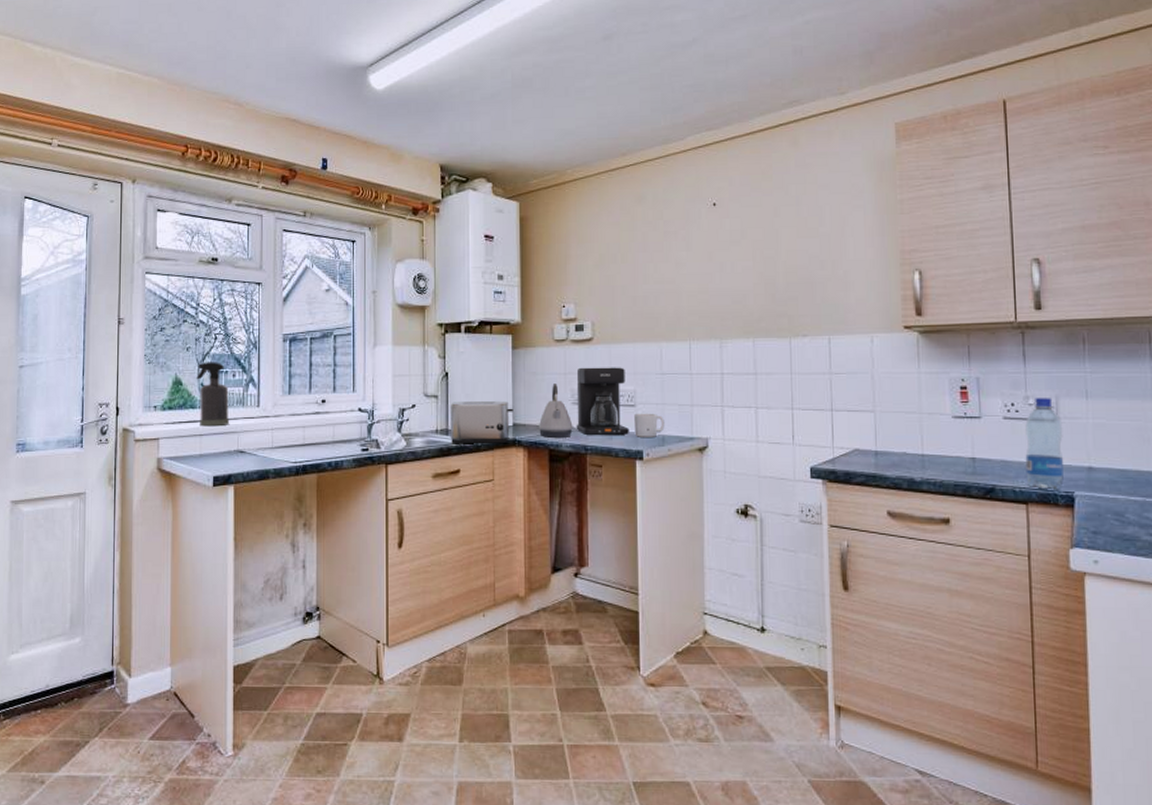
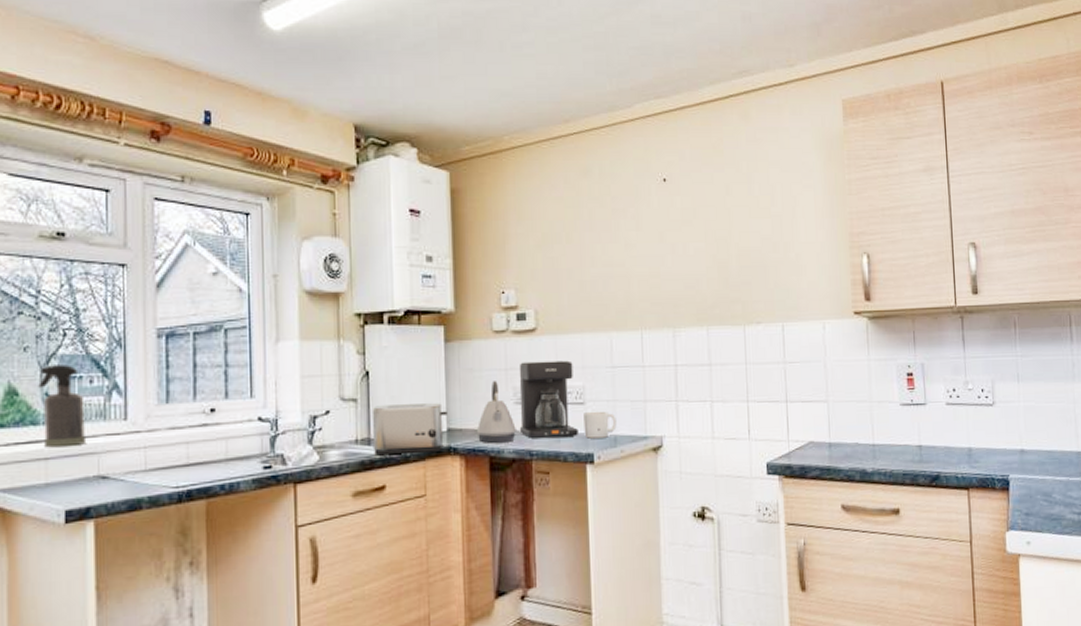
bottle: present [1025,398,1064,490] -> none [965,382,1000,475]

